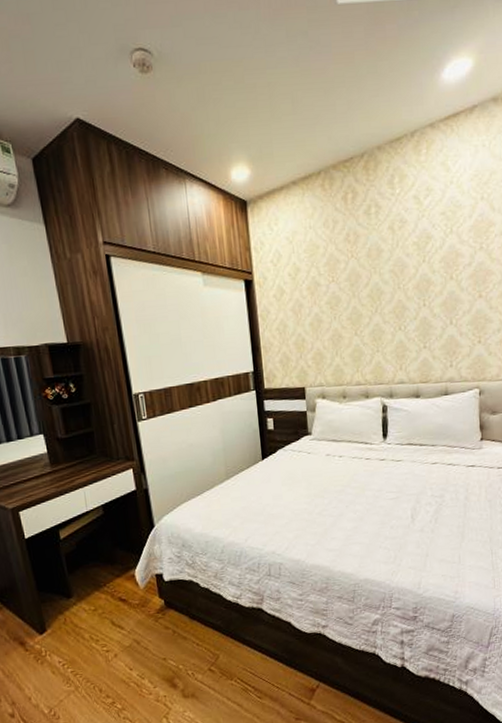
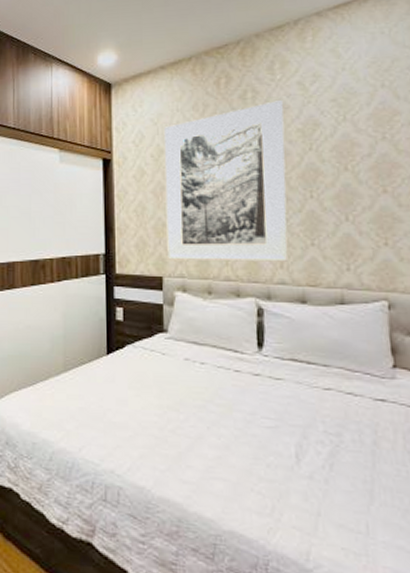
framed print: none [299,215,406,372] -> present [164,100,289,262]

